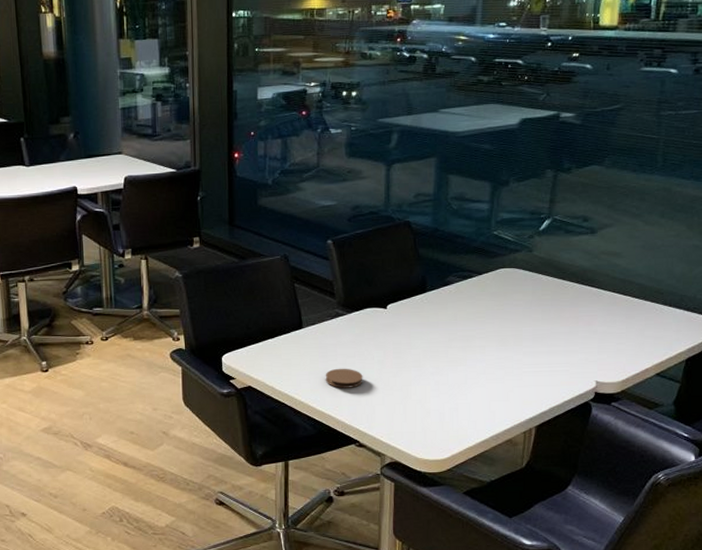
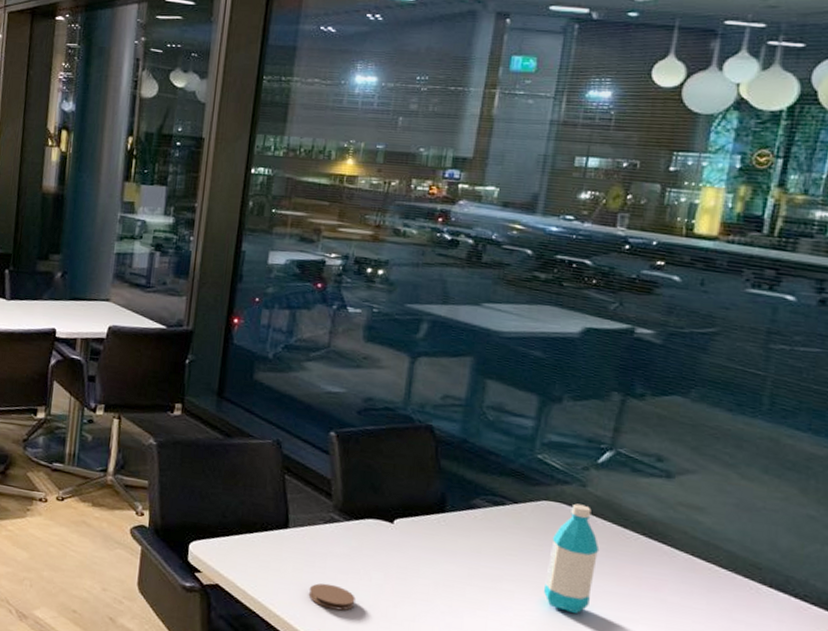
water bottle: none [506,266,546,355] -> present [543,503,600,615]

